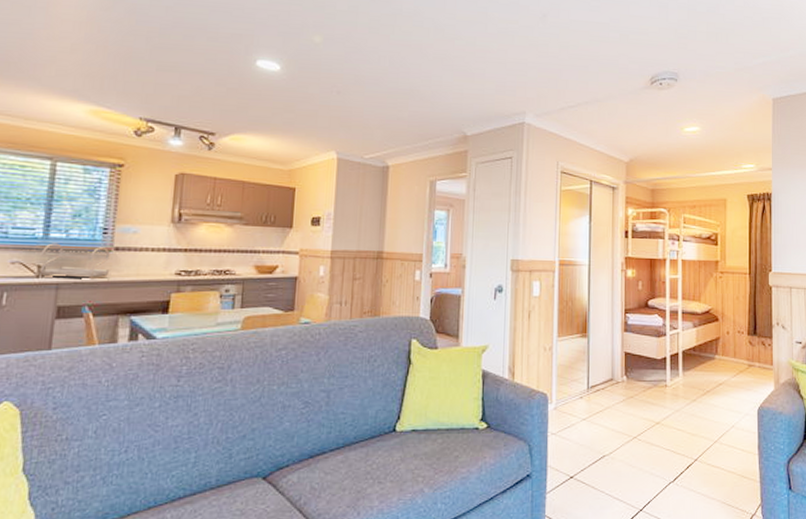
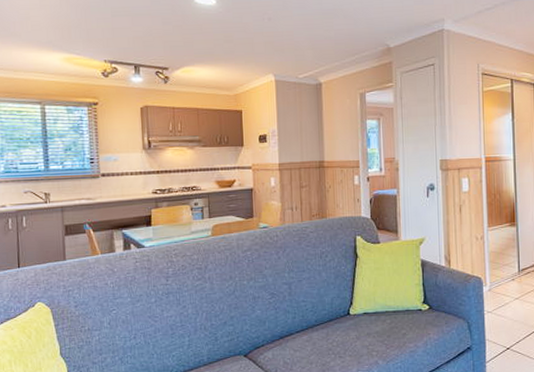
dish rack: present [40,243,110,280] -> none [45,173,101,202]

